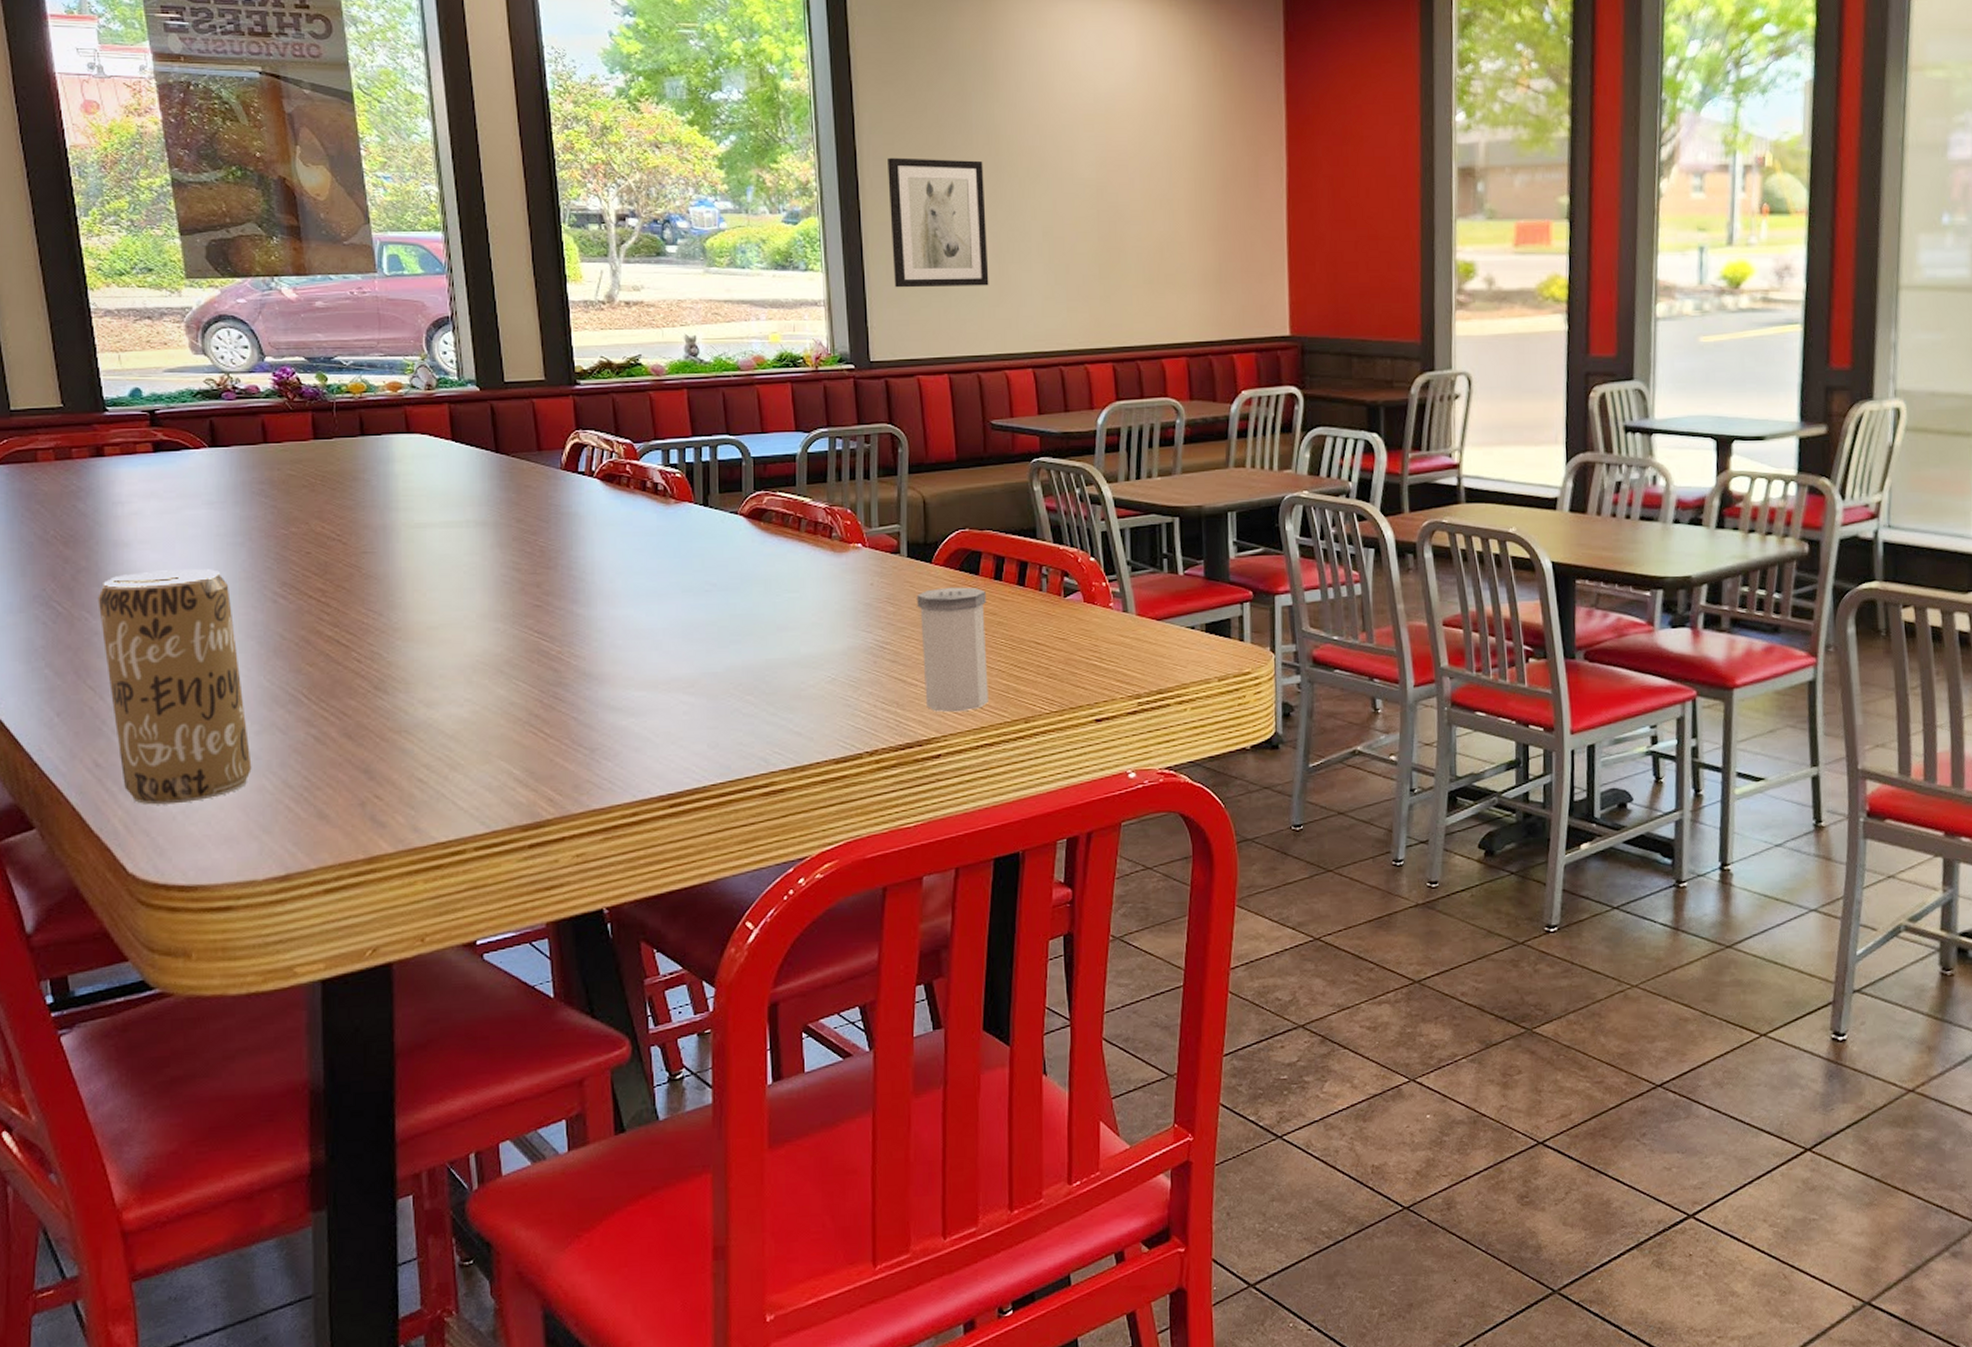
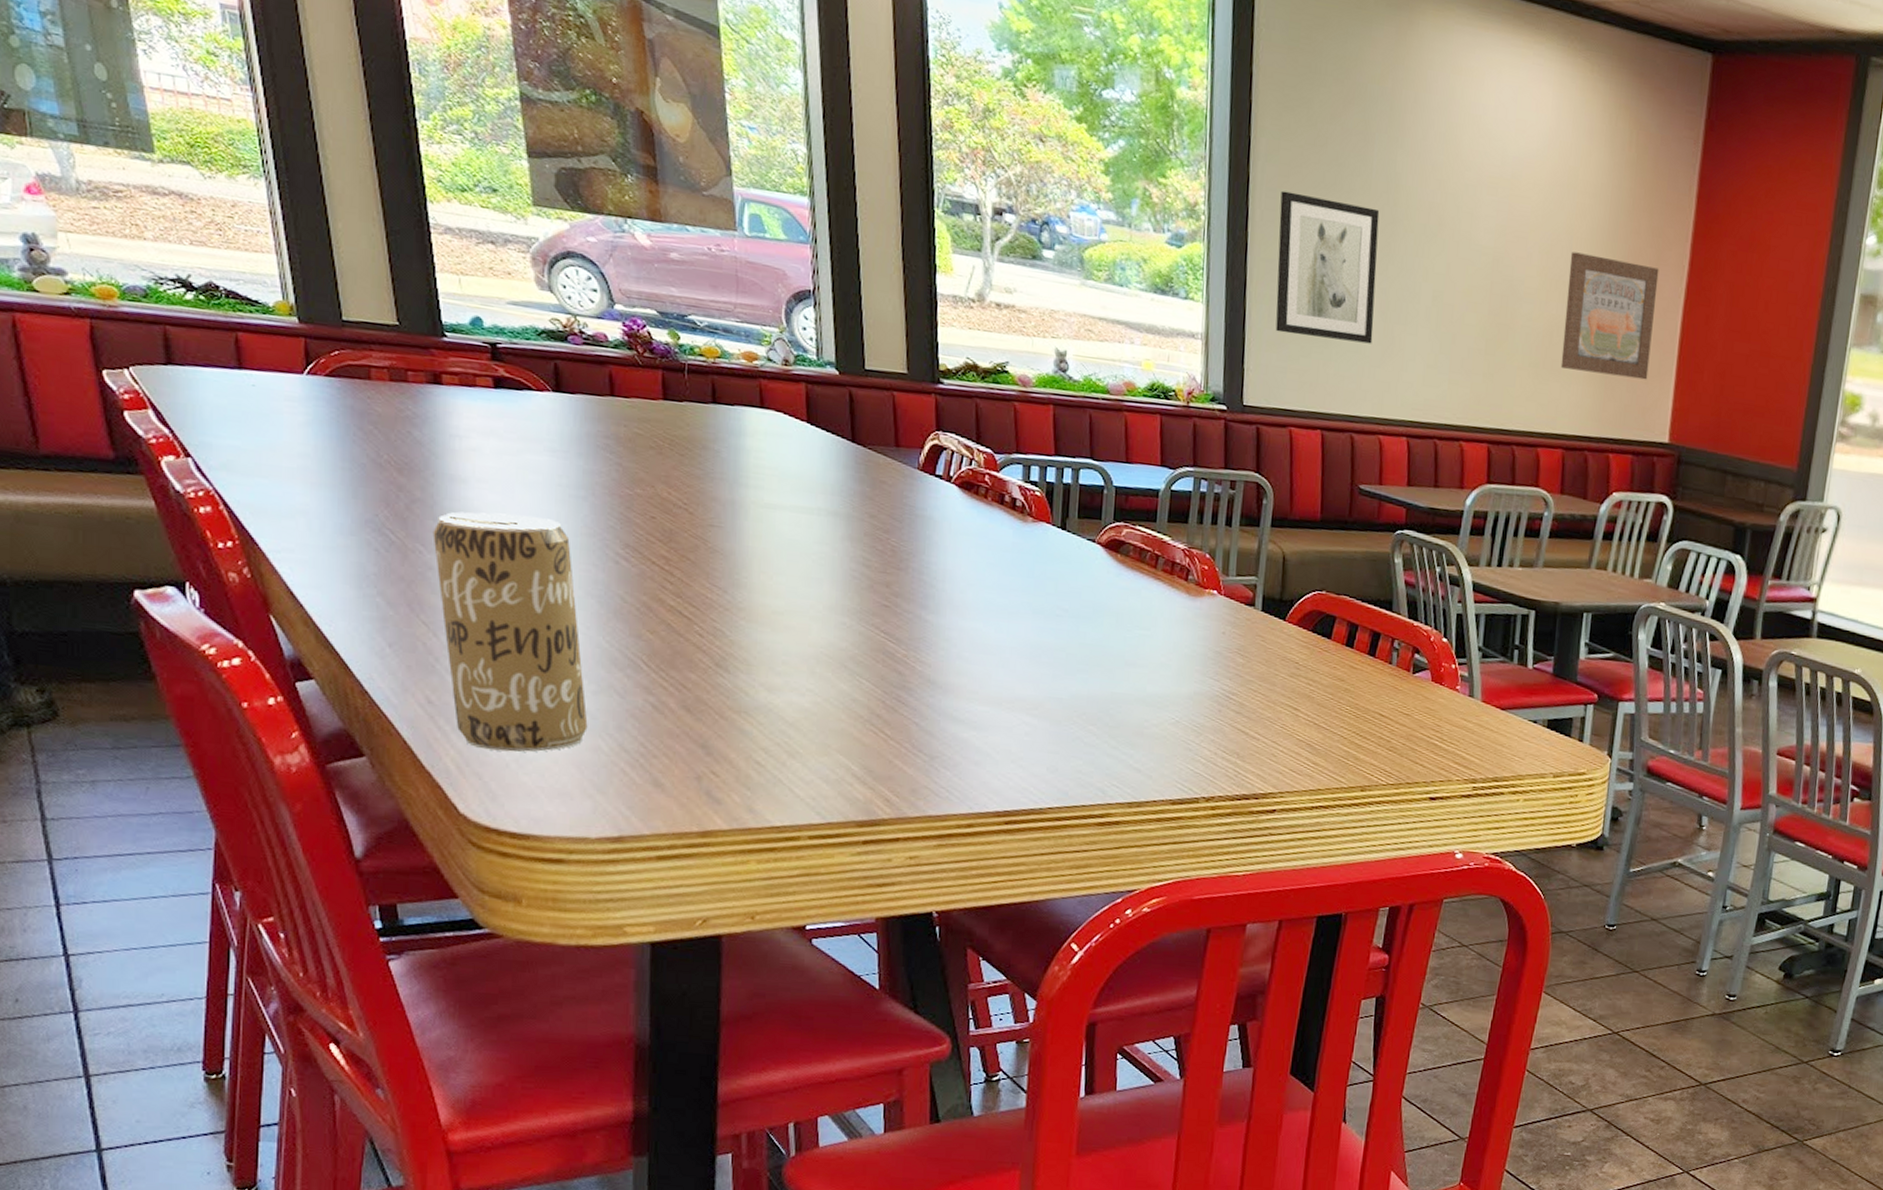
salt shaker: present [917,587,988,713] -> none [1266,646,1336,772]
wall art: none [1171,171,1261,280] -> present [1560,252,1659,380]

